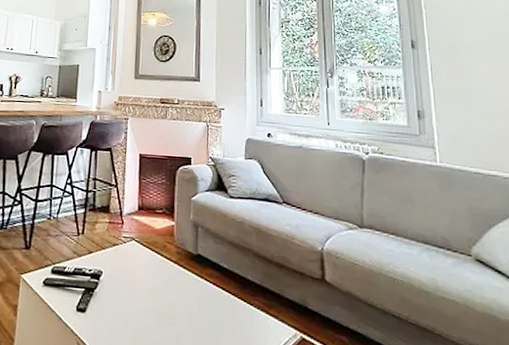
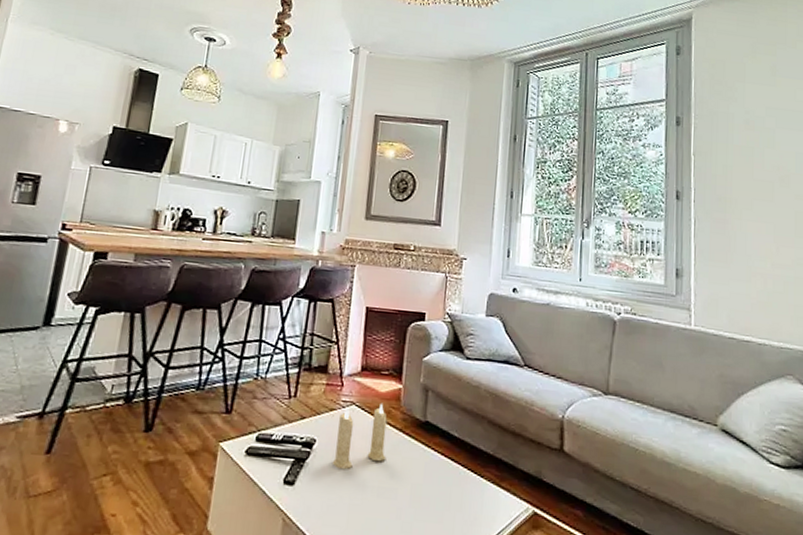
candle: none [118,239,165,299] -> present [333,404,387,470]

